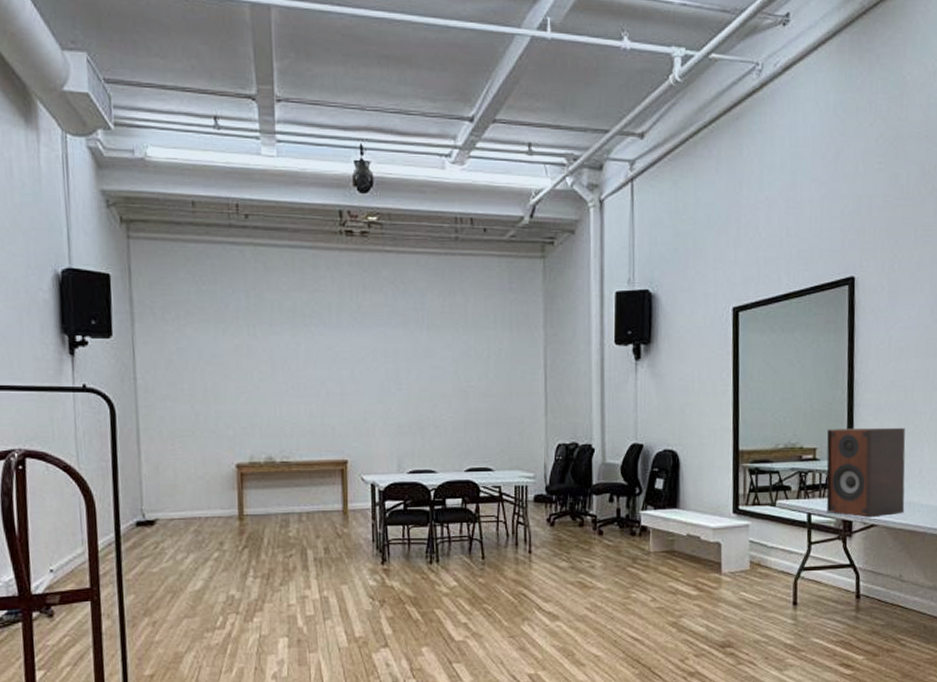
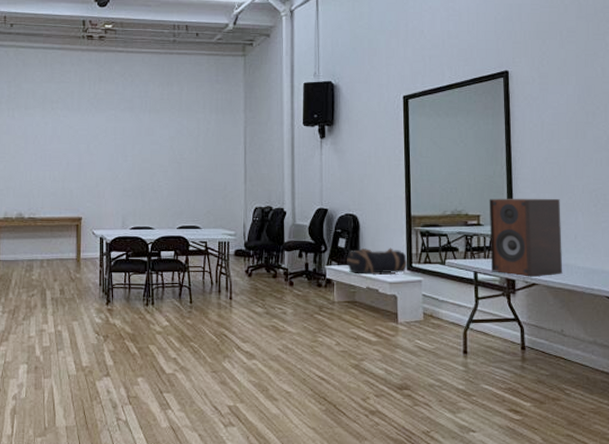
duffel bag: none [665,488,733,520] -> present [347,248,407,275]

